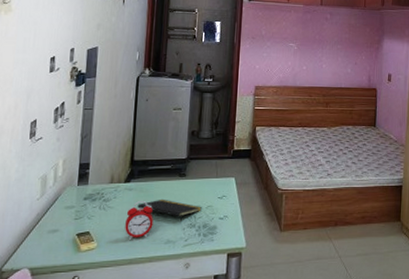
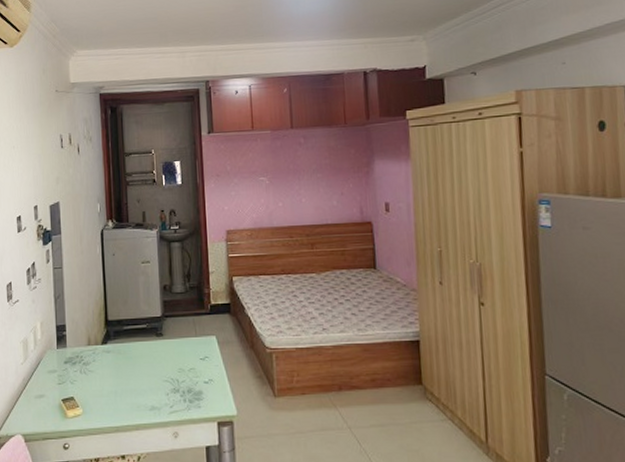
alarm clock: present [125,200,153,240] -> none [107,363,135,406]
notepad: present [137,199,202,224] -> none [117,361,184,388]

